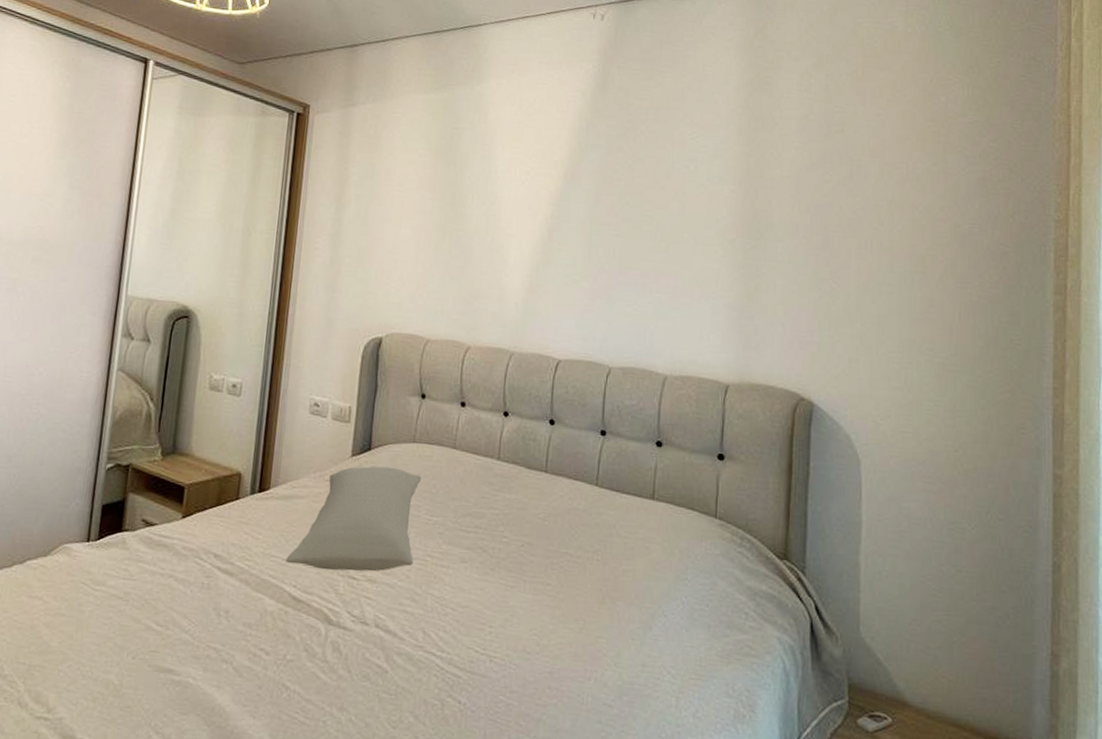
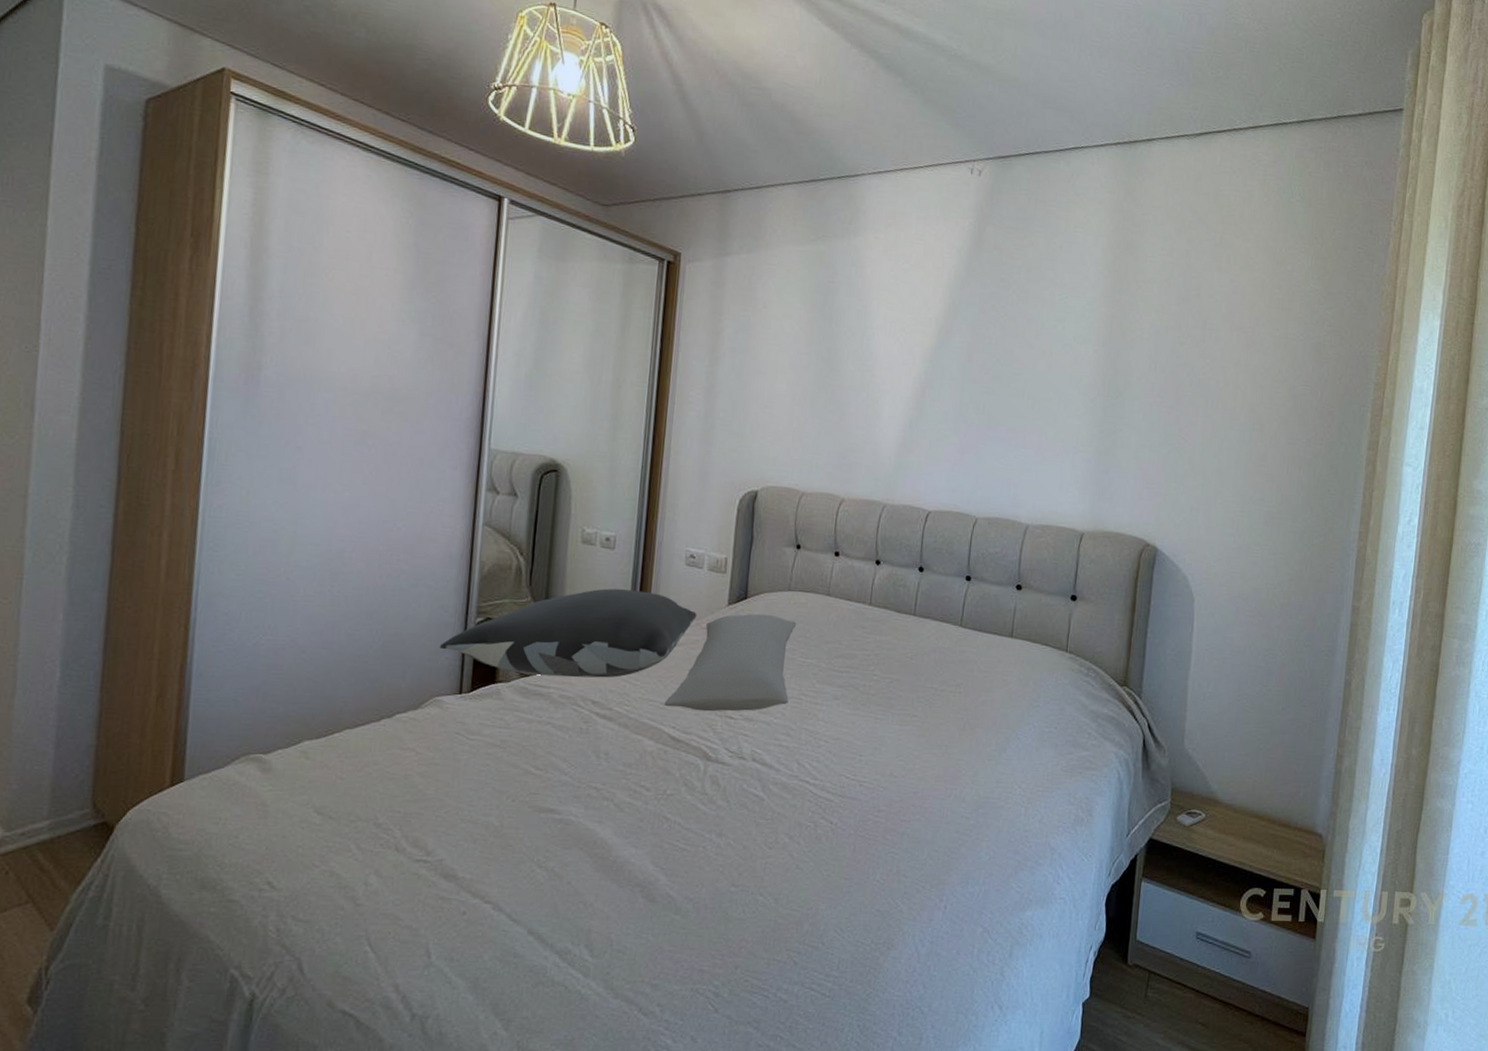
pillow: none [70,436,320,530] -> present [439,588,697,678]

